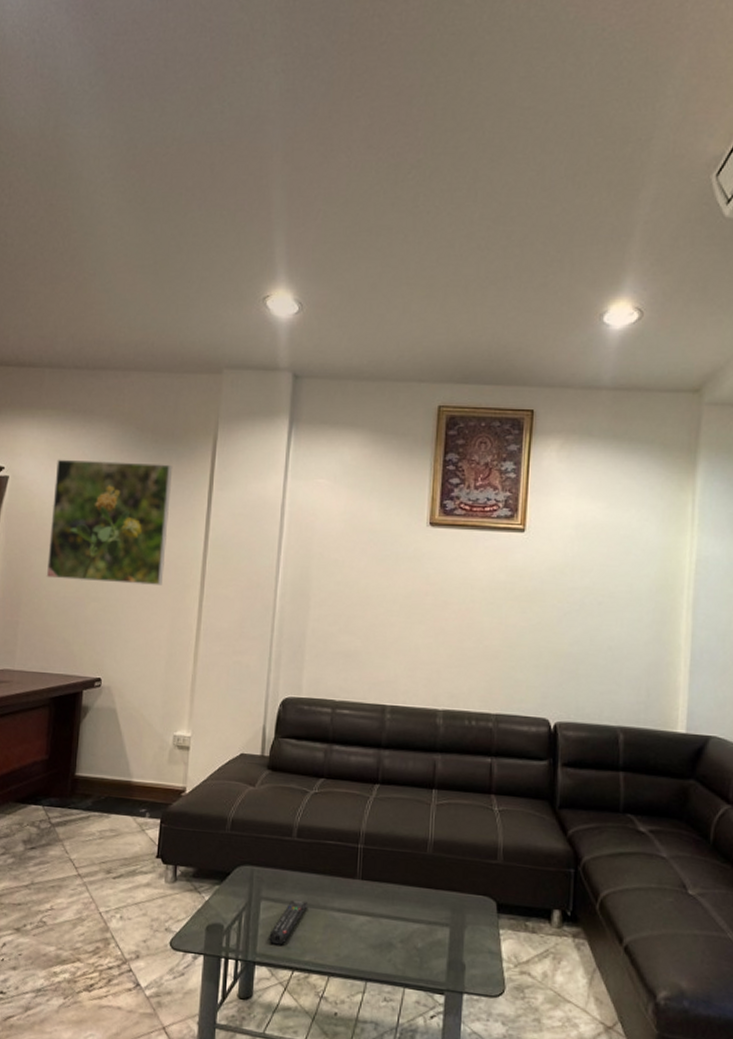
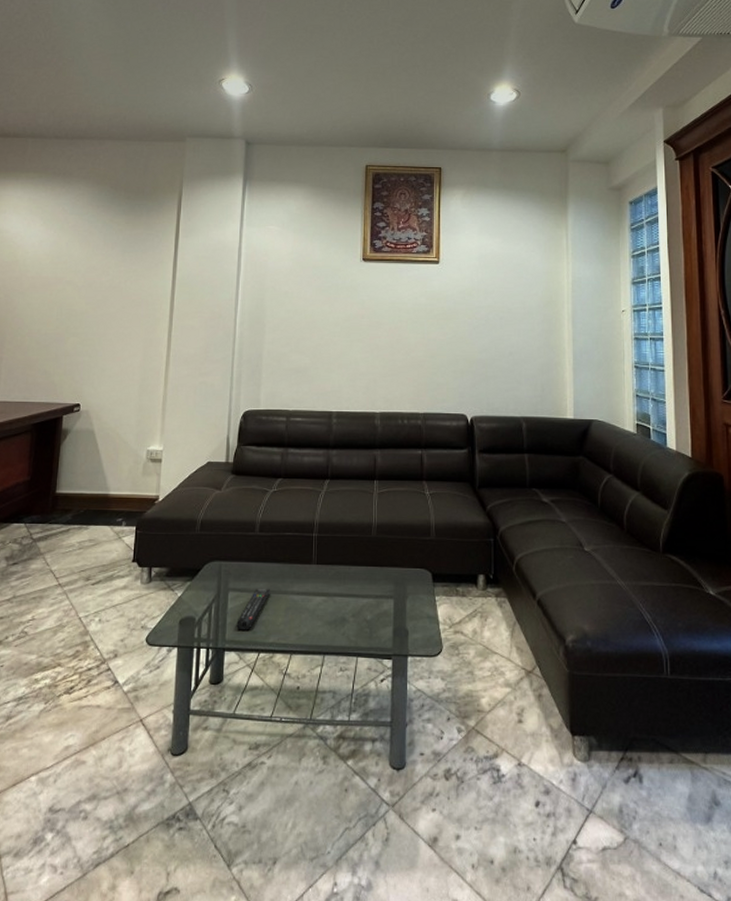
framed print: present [46,459,173,585] -> none [28,214,144,320]

